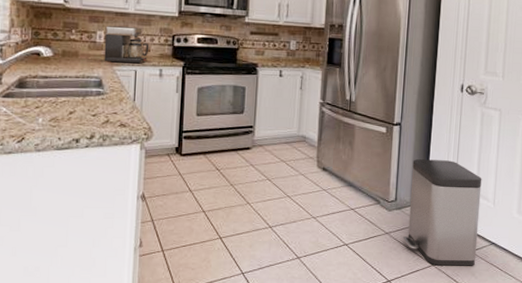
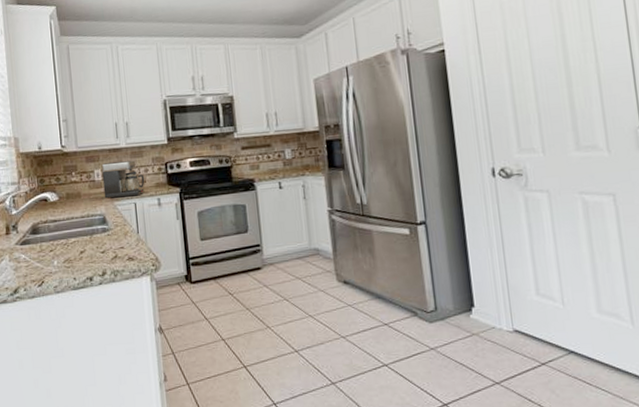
pedal bin: present [403,159,482,266] -> none [448,257,553,384]

